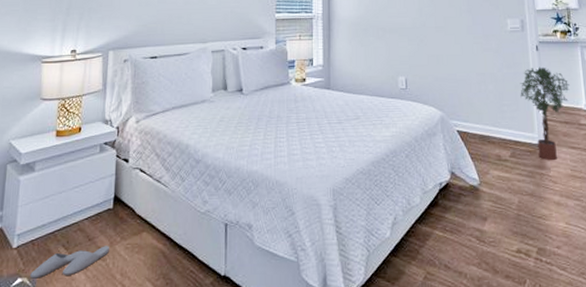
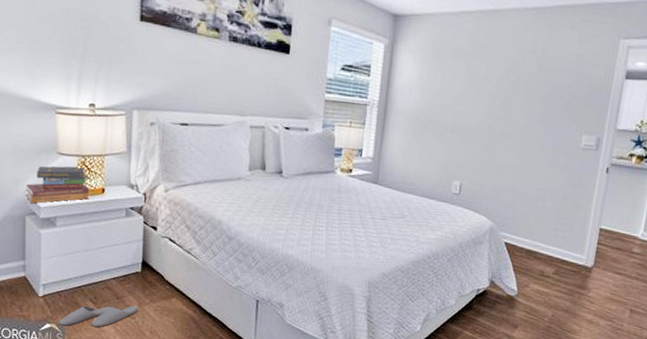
books: none [9,109,68,150] -> present [26,166,89,204]
potted tree: present [520,66,570,160] -> none [577,190,632,282]

